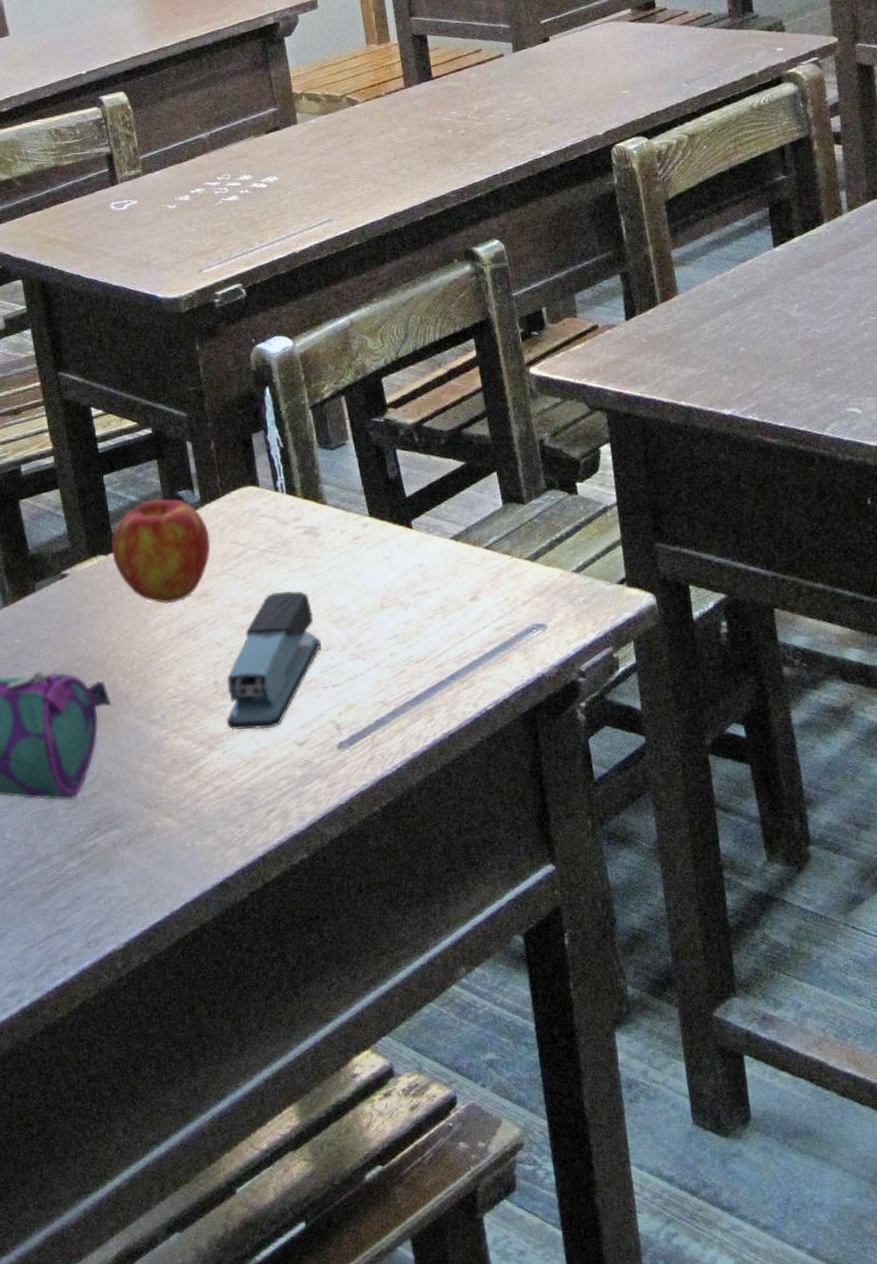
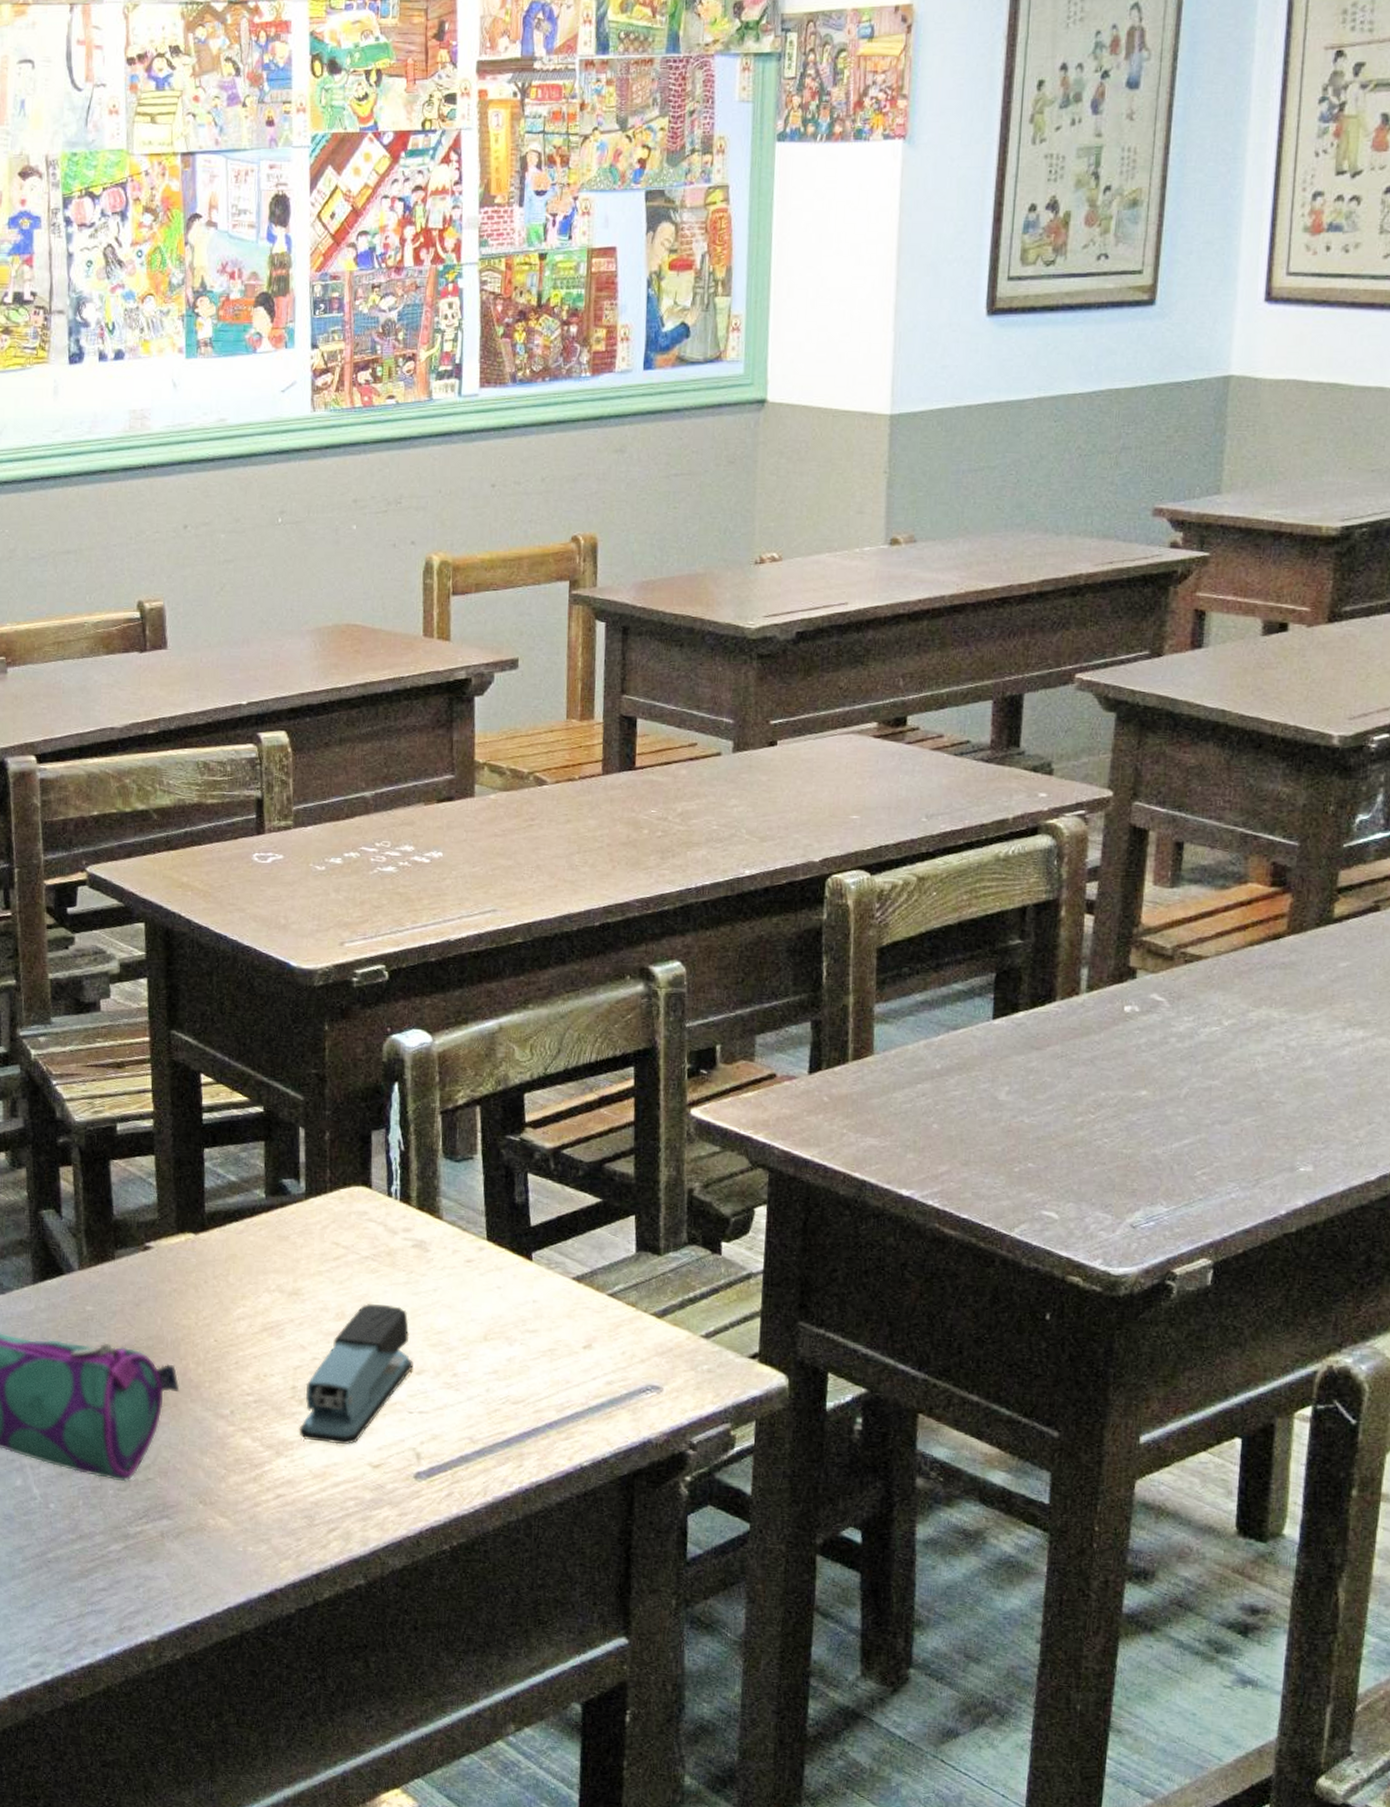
apple: present [111,498,211,604] -> none [202,1183,310,1296]

